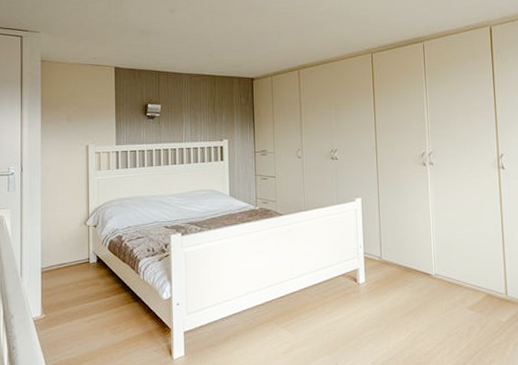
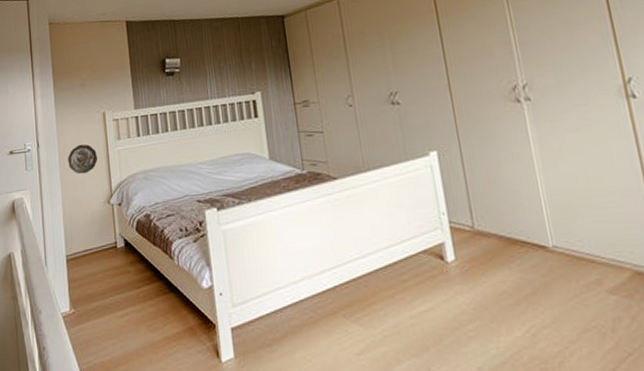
decorative plate: none [50,171,77,198] -> present [68,144,97,174]

